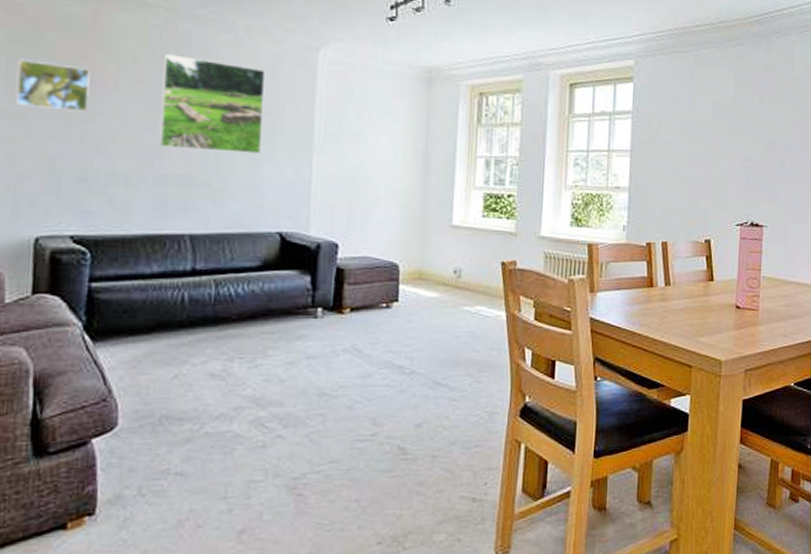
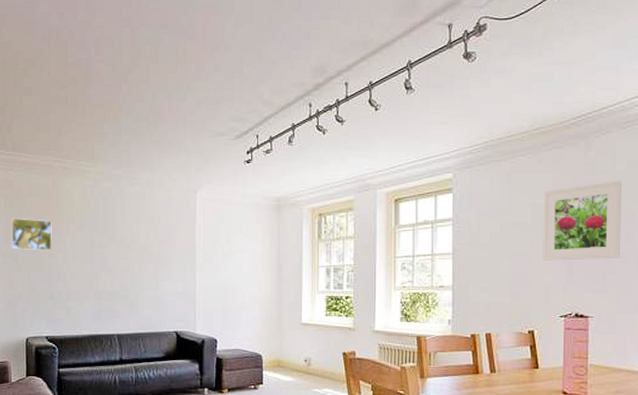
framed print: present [159,54,266,154] -> none [96,205,161,273]
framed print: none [722,85,798,166] -> present [543,180,622,261]

